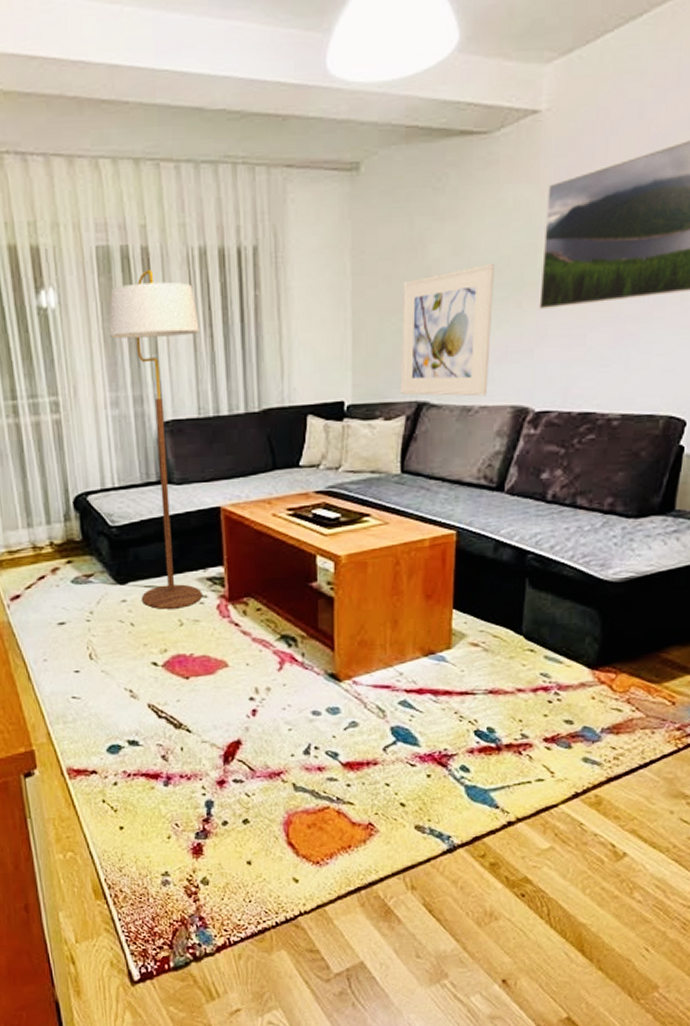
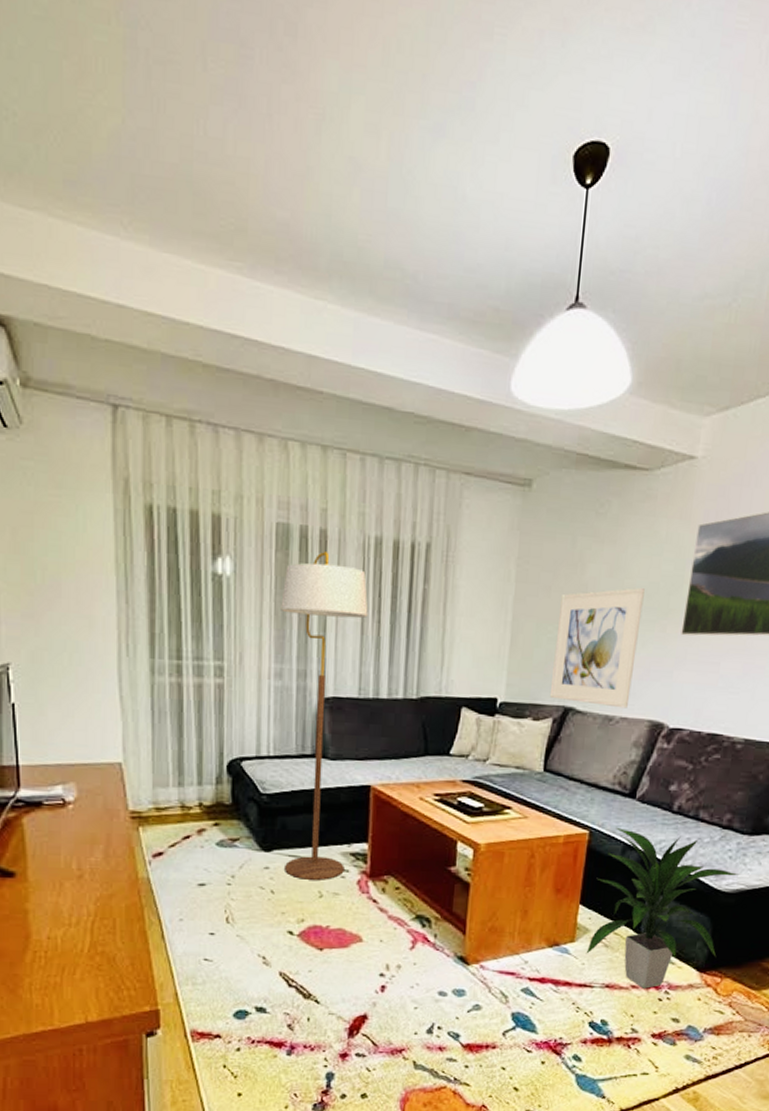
indoor plant: none [464,523,628,692] -> present [586,827,740,989]

